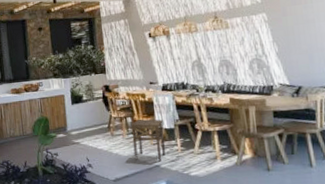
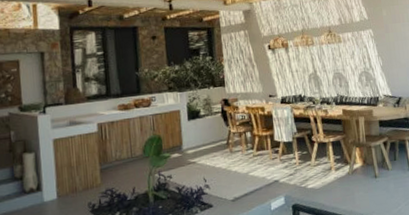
side table: present [131,119,166,162] -> none [250,133,284,177]

